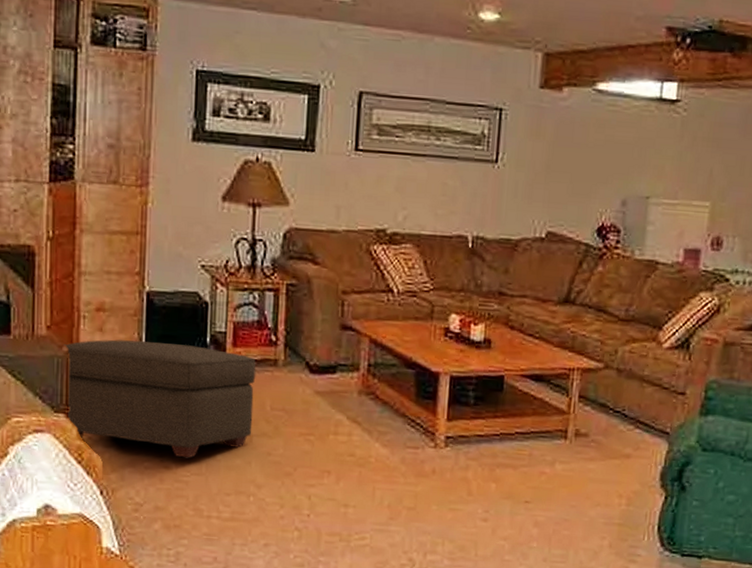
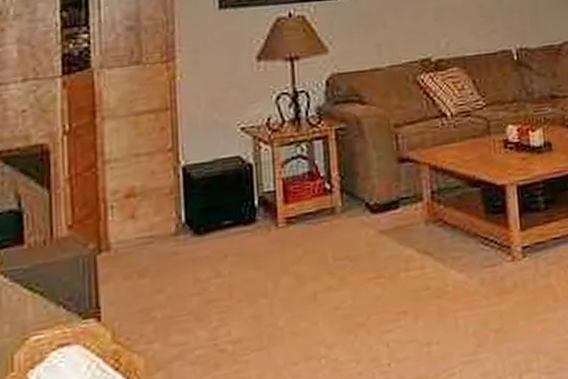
ottoman: present [63,339,256,458] -> none [89,210,316,342]

